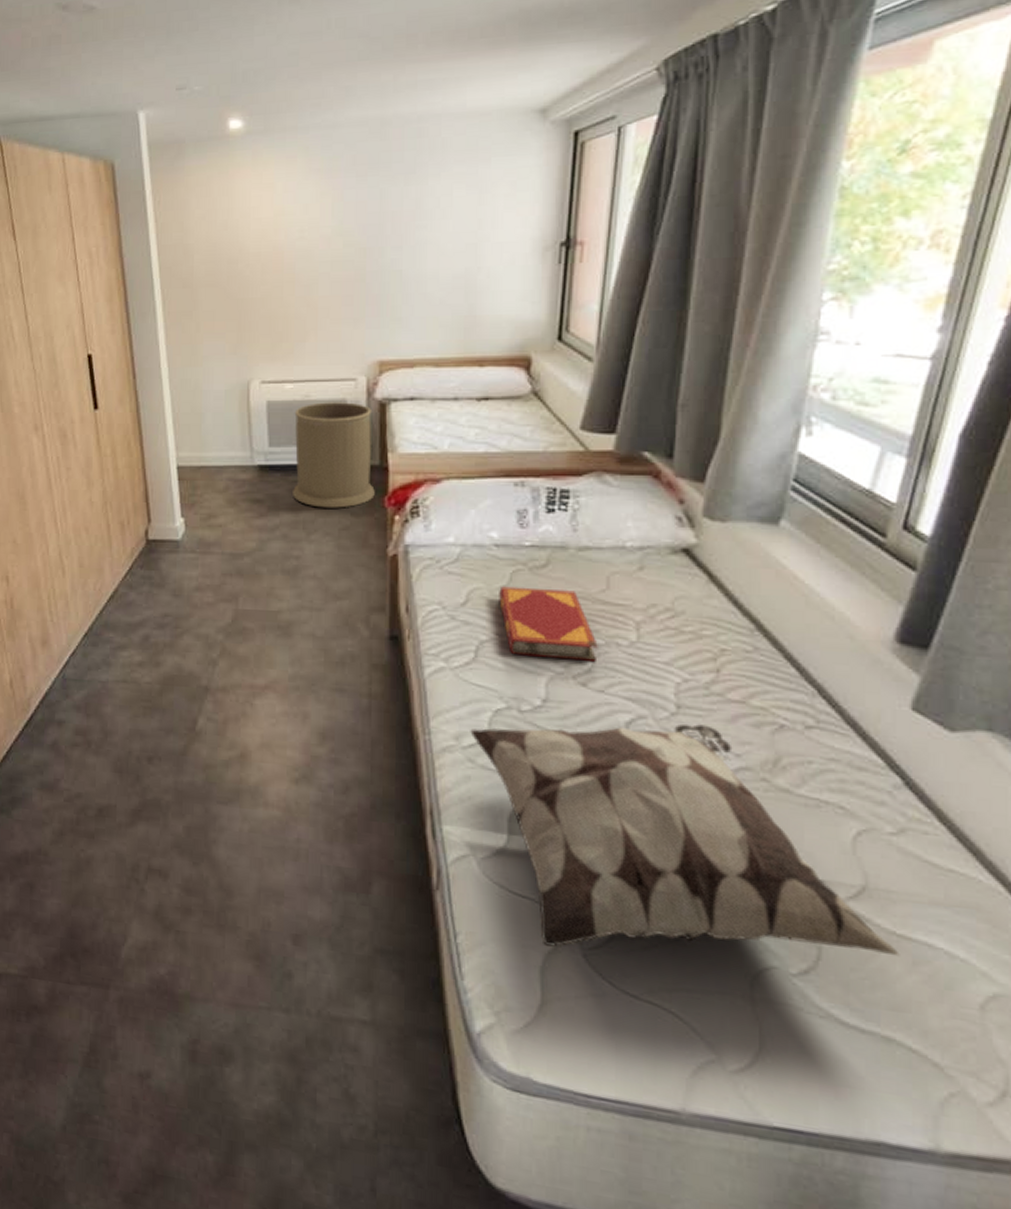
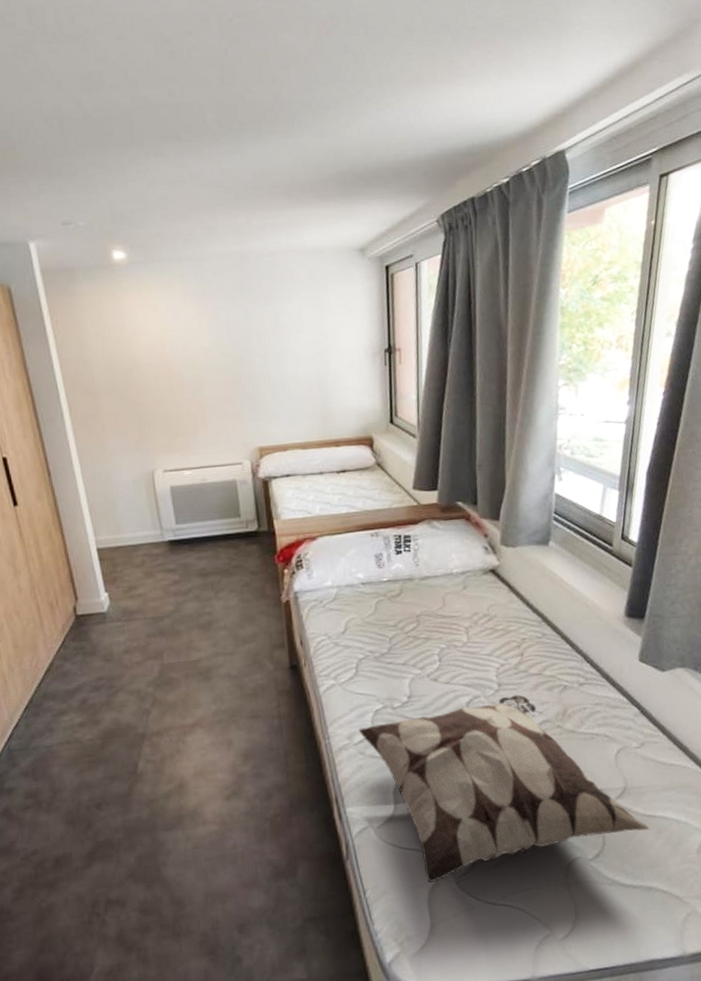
trash can: present [293,402,375,508] -> none [194,482,267,570]
hardback book: present [499,586,598,661] -> none [368,611,442,666]

